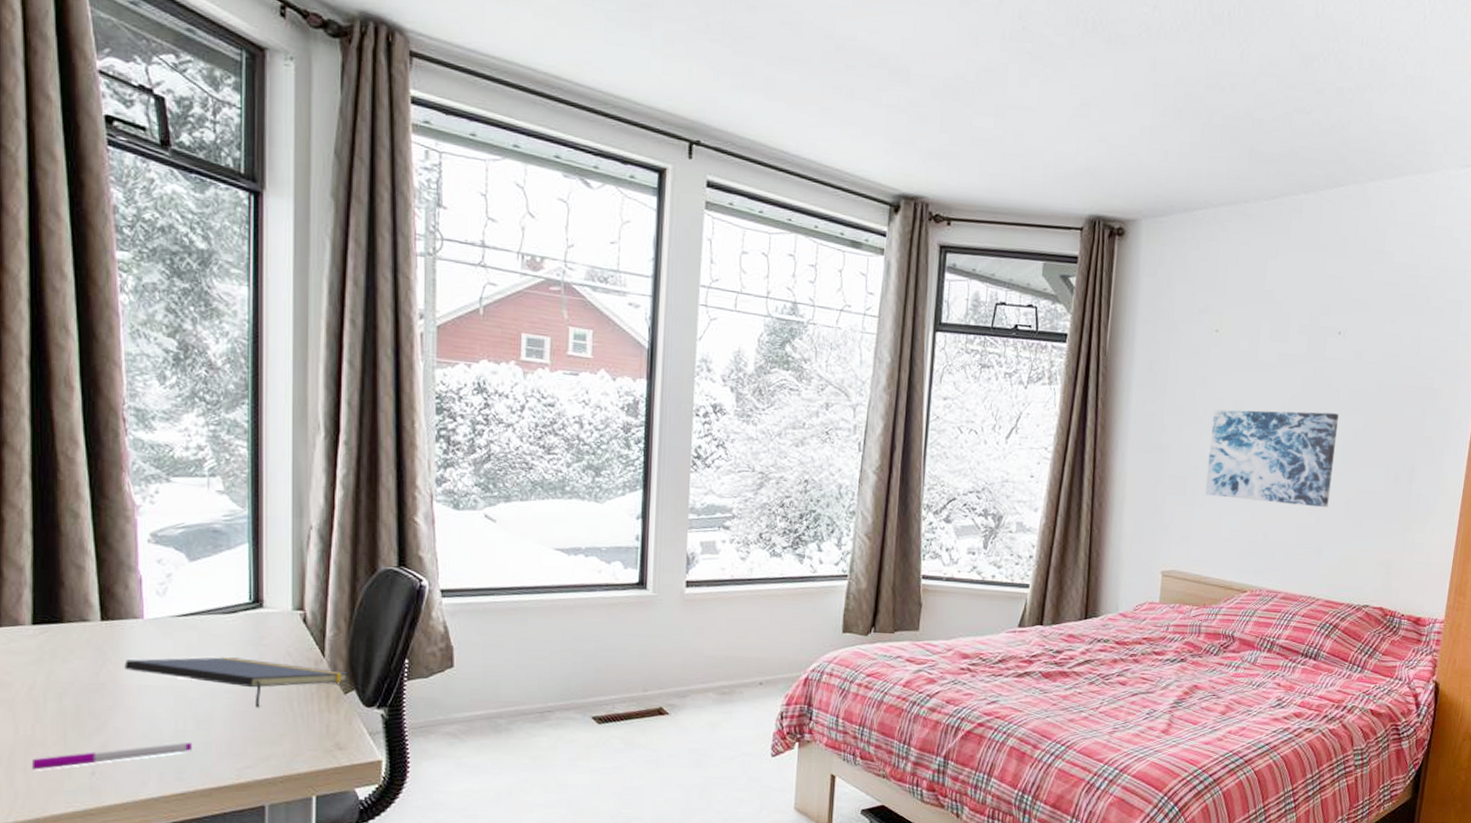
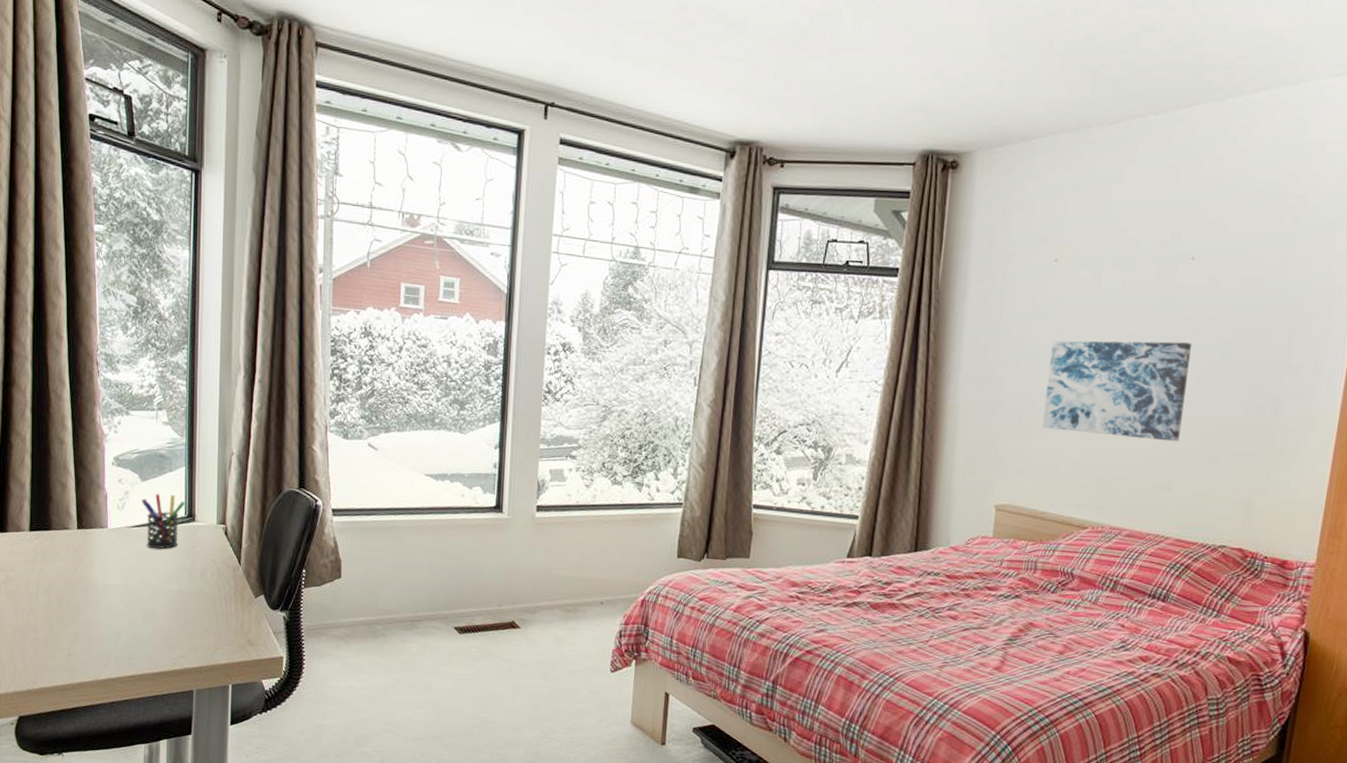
pen: present [31,742,193,770] -> none [26,633,141,650]
notepad: present [124,657,348,708] -> none [93,561,258,607]
pen holder: none [190,576,250,642] -> present [142,494,185,549]

